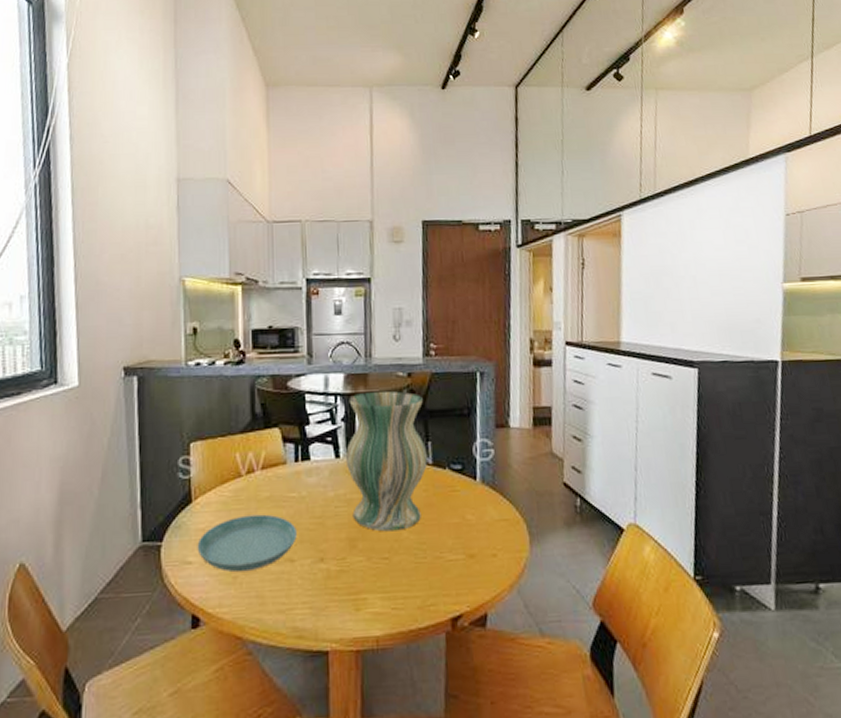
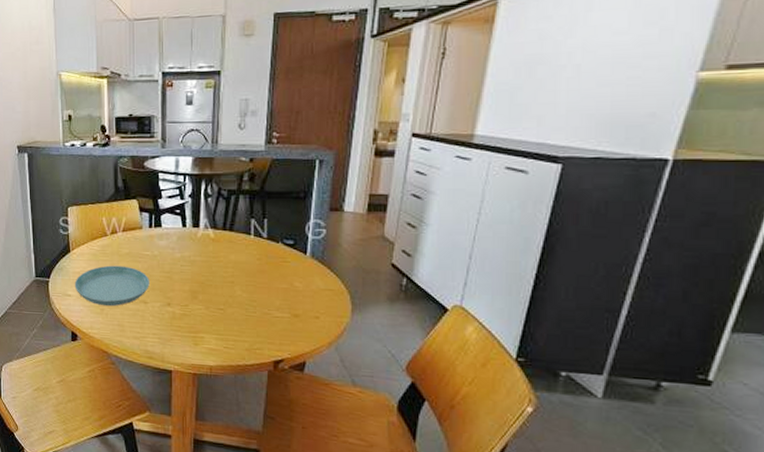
vase: present [345,390,428,532] -> none [191,173,263,289]

